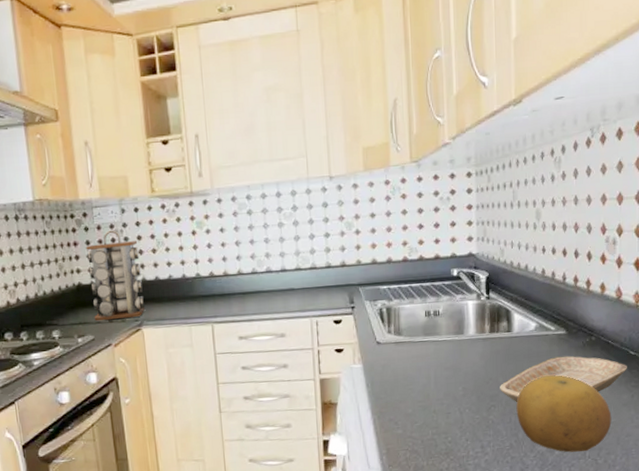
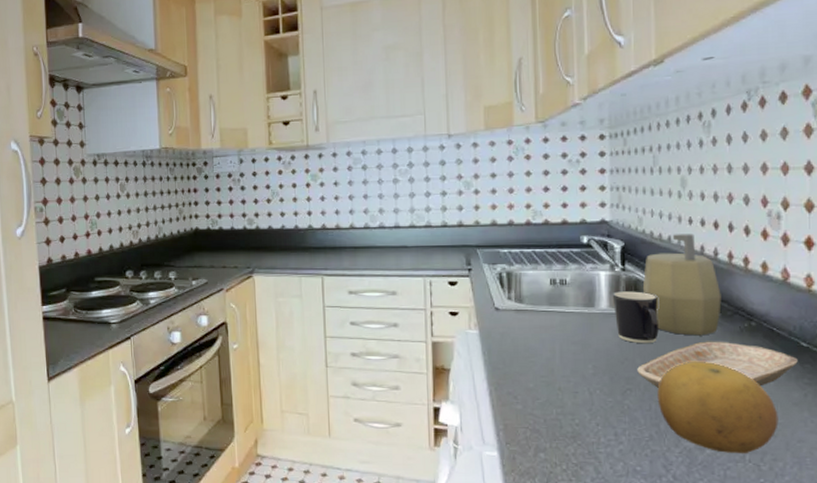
spice rack: present [86,230,146,322] -> none [205,179,258,266]
mug: none [478,316,517,365] -> present [612,291,659,344]
soap dispenser: none [504,261,568,353] -> present [642,234,722,336]

